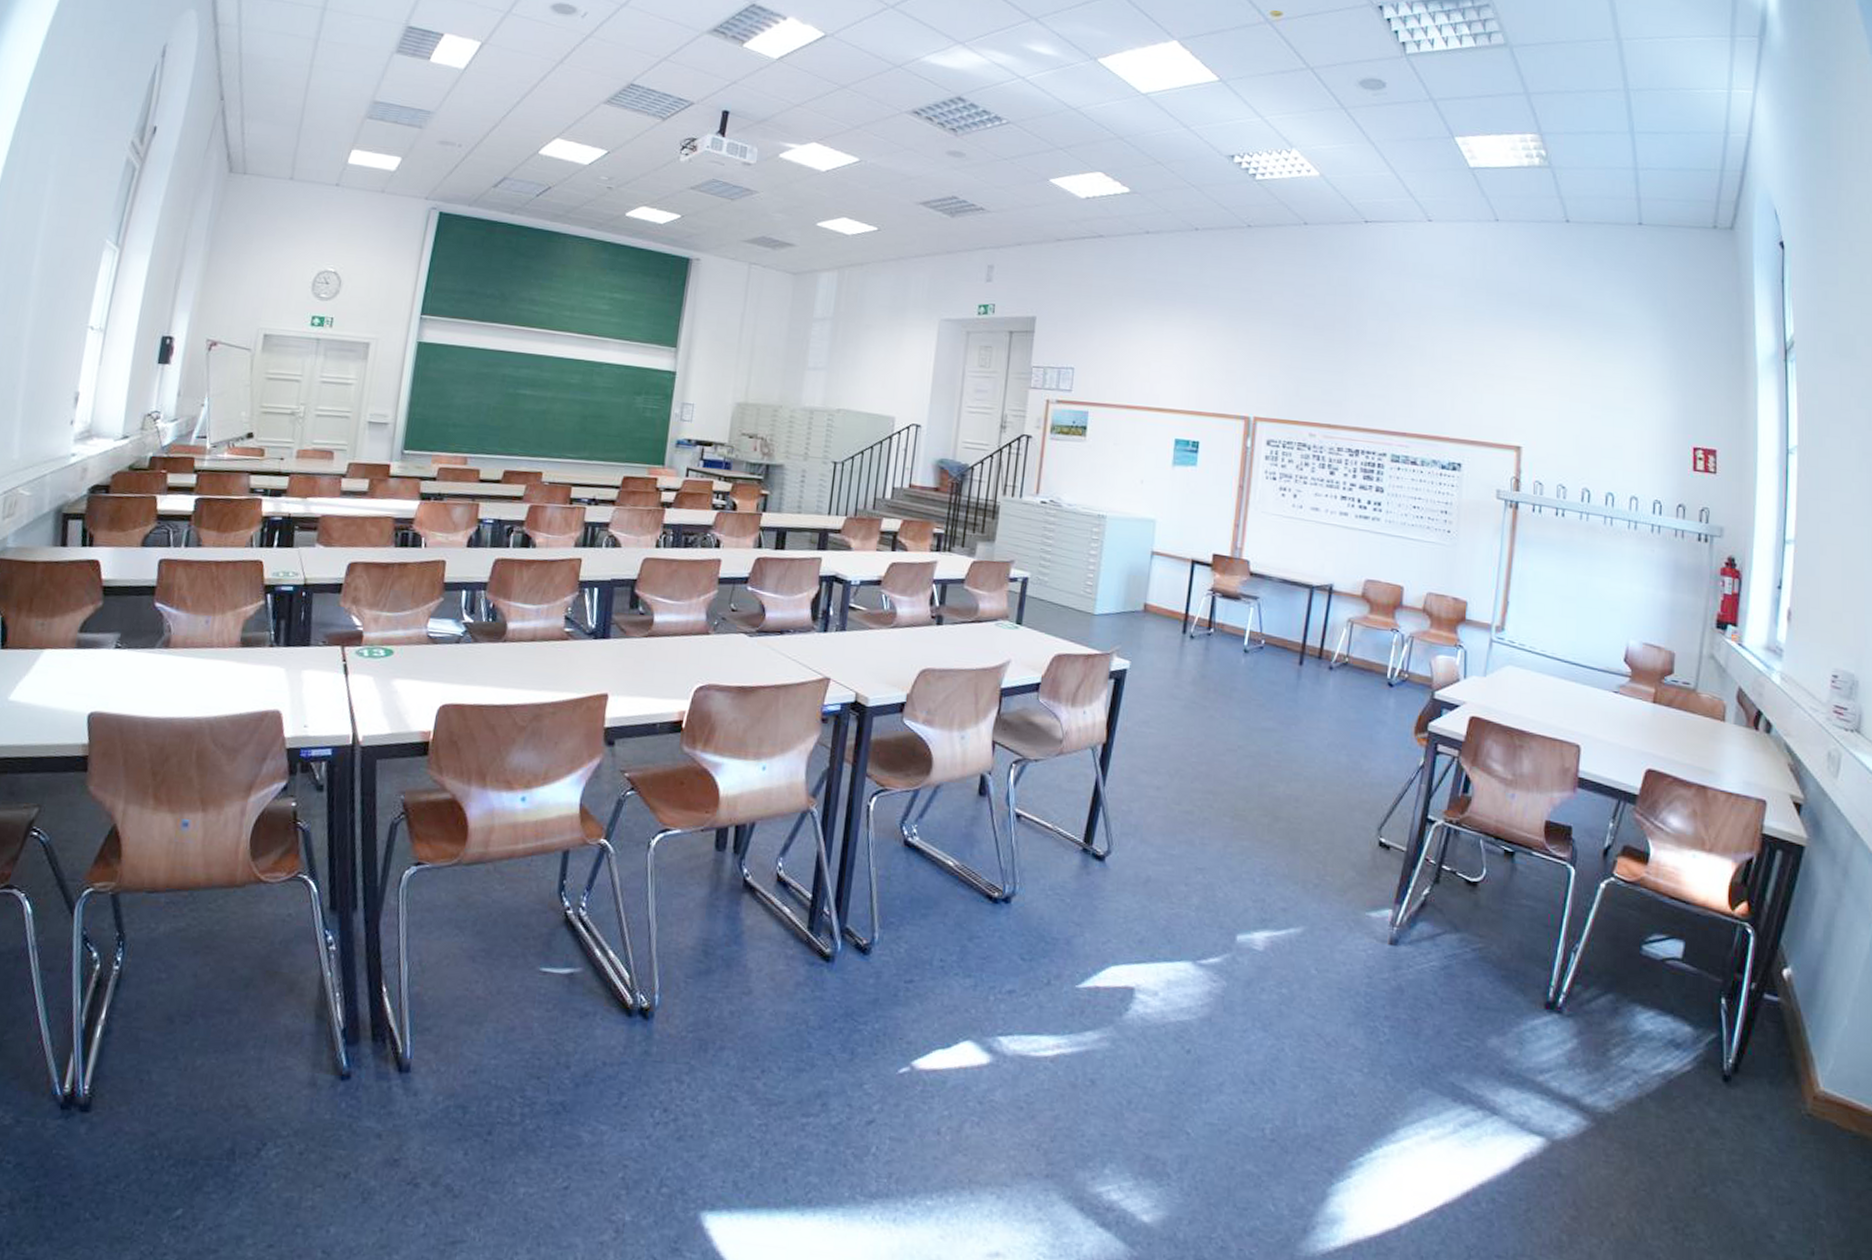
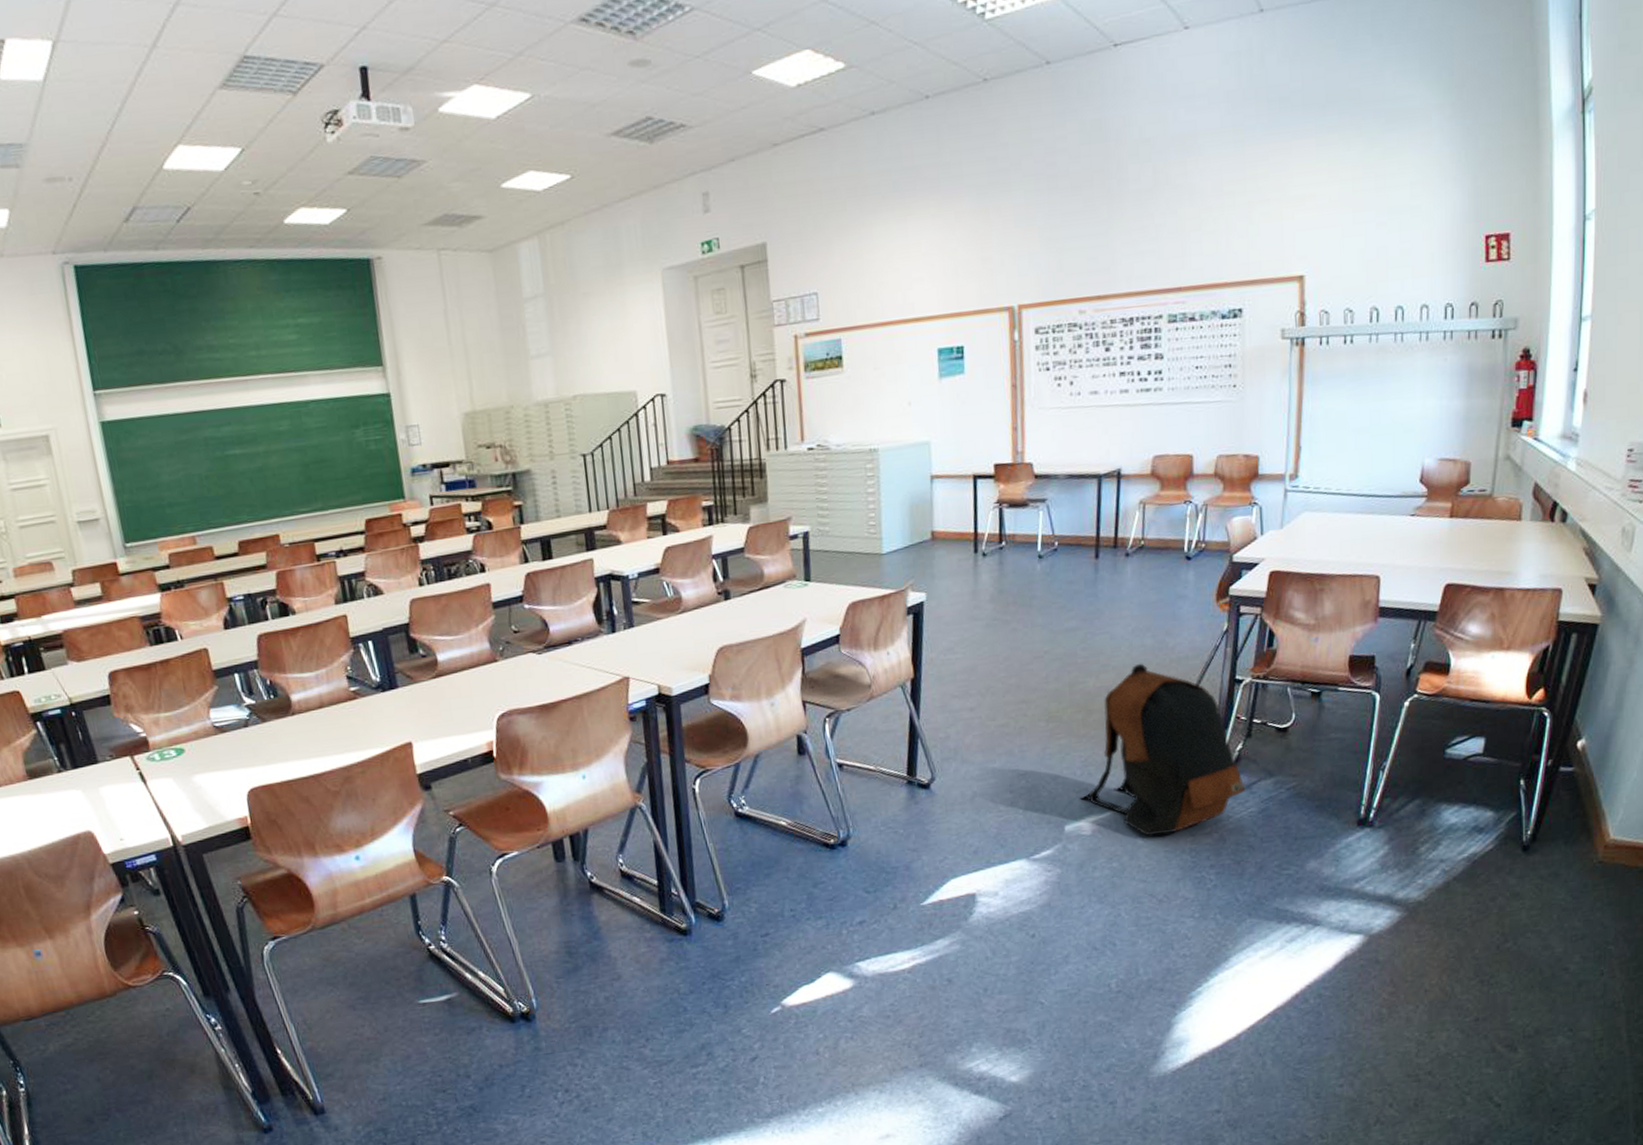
backpack: none [1256,779,1429,971] -> present [1080,663,1246,837]

